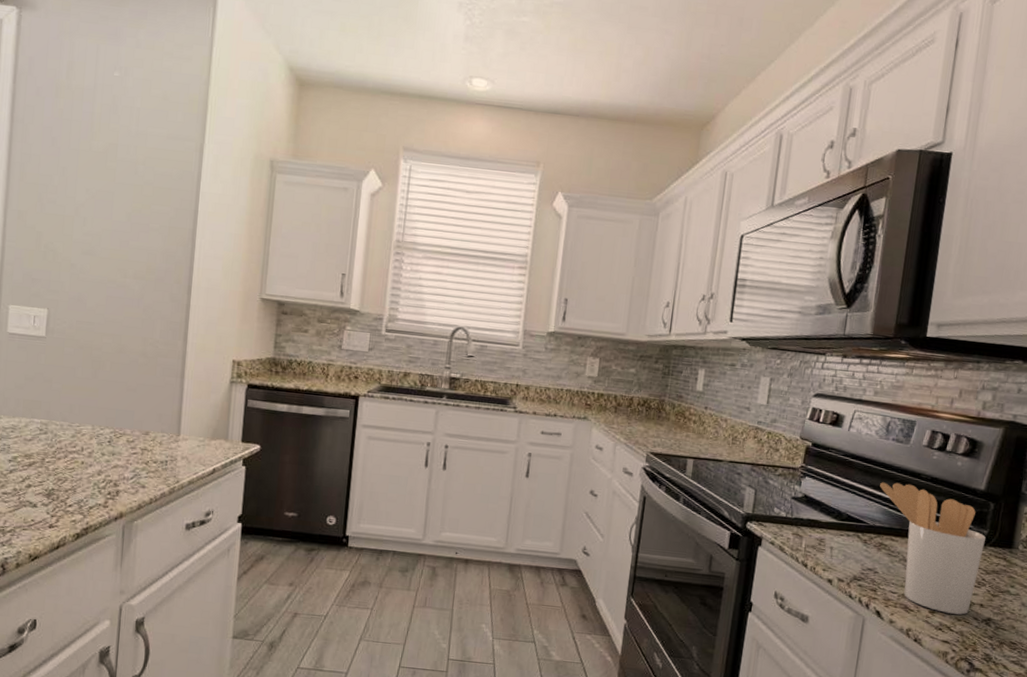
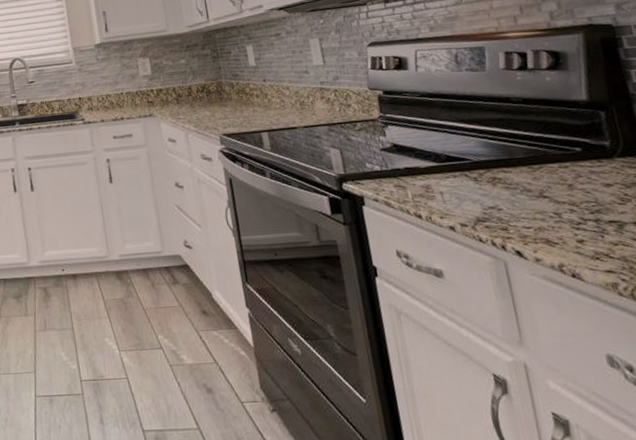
utensil holder: present [880,482,986,615] -> none [469,110,623,240]

